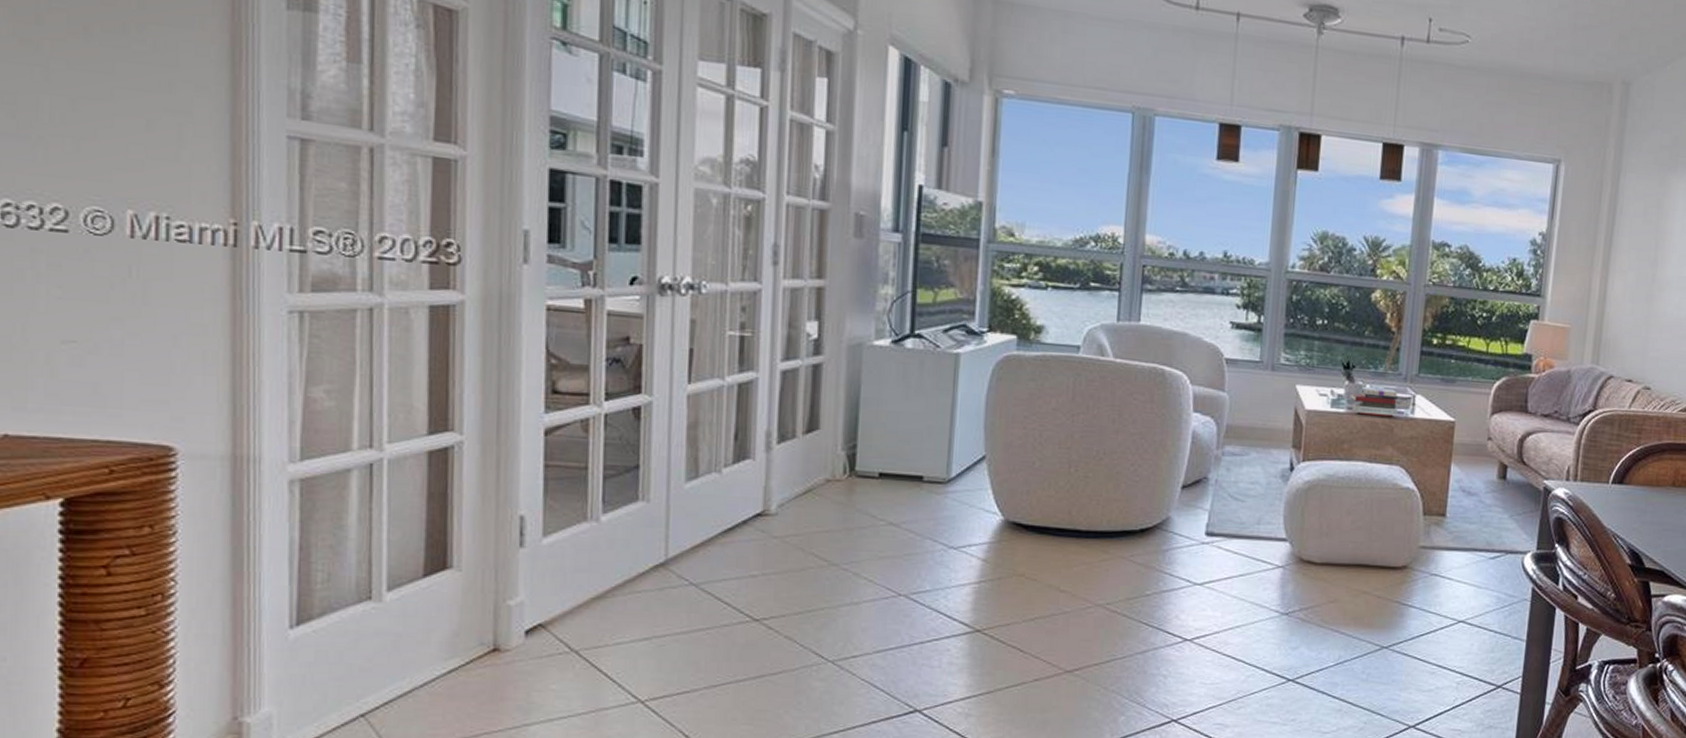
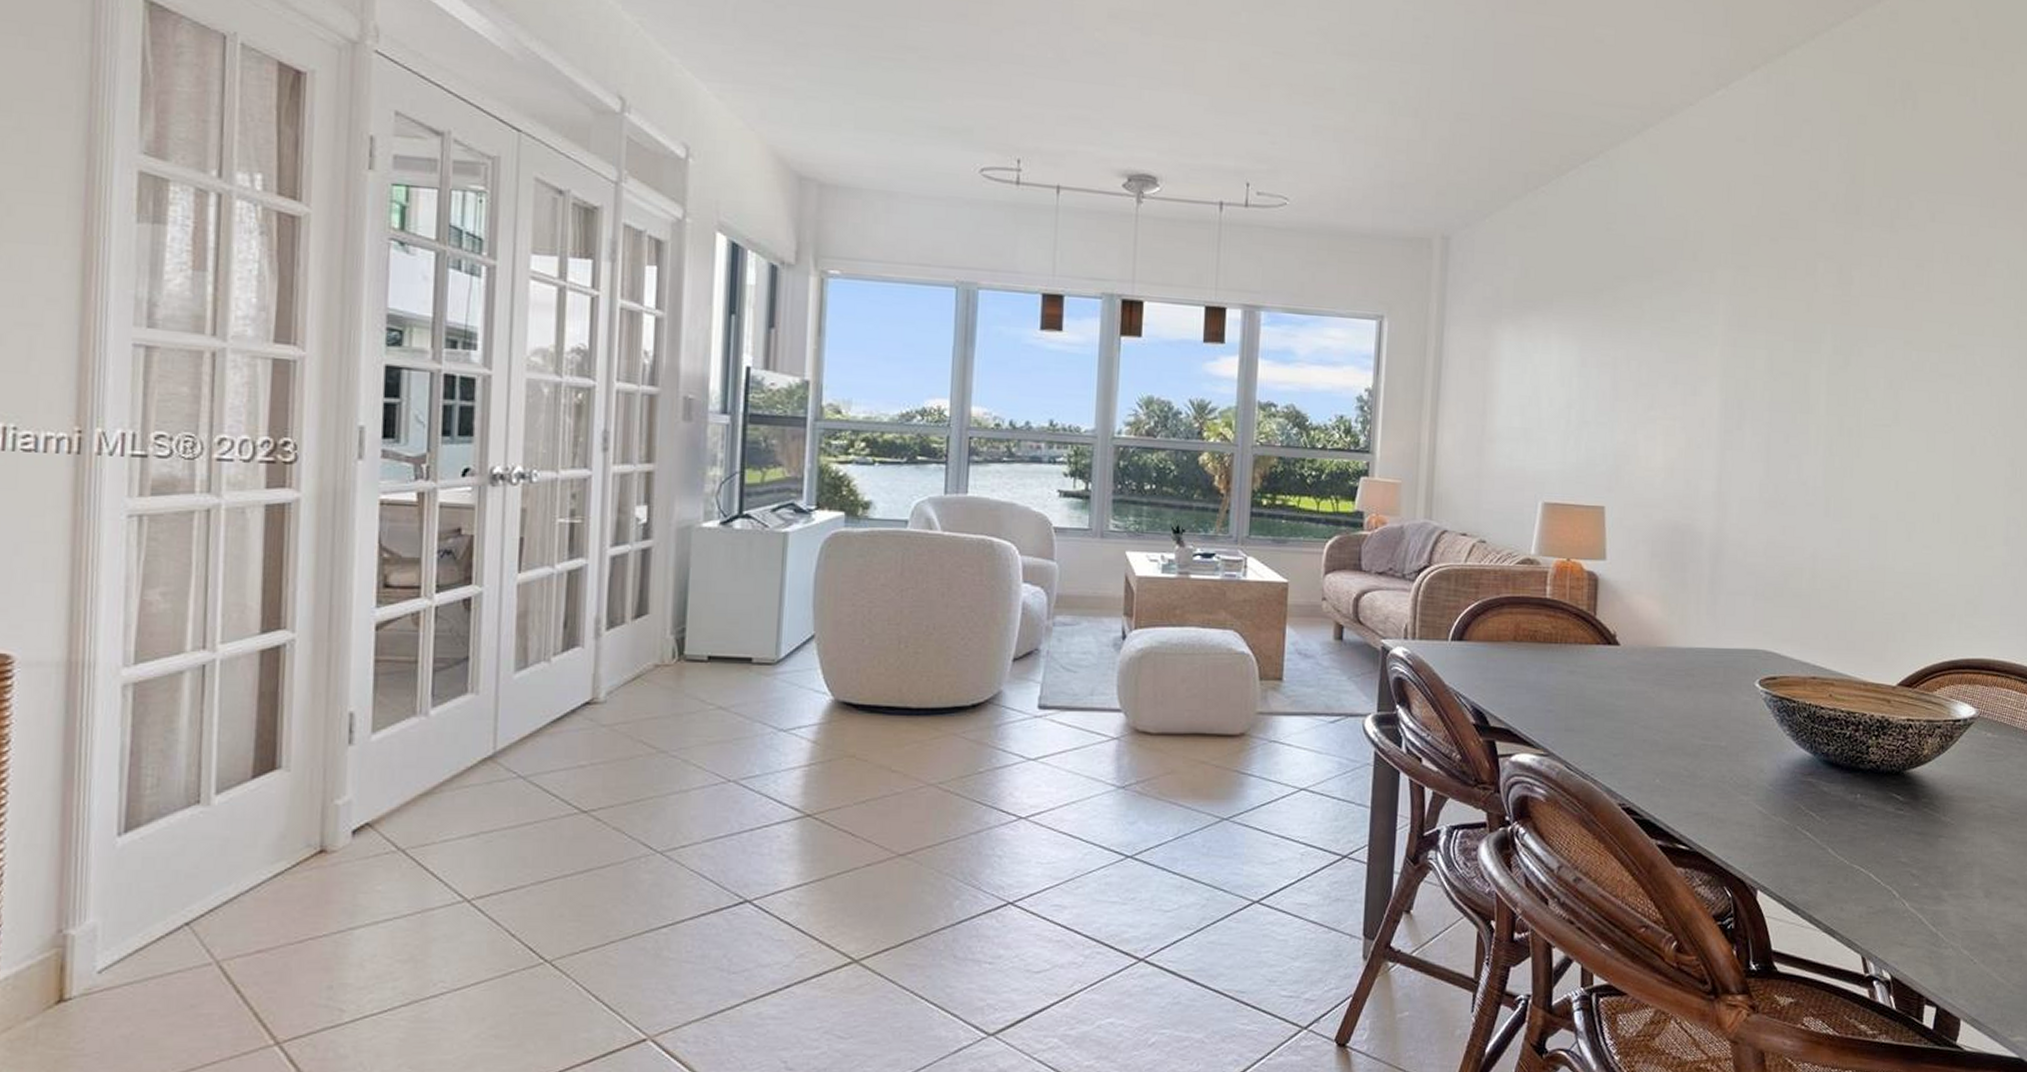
books: present [1350,387,1398,418] -> none [1181,551,1230,582]

